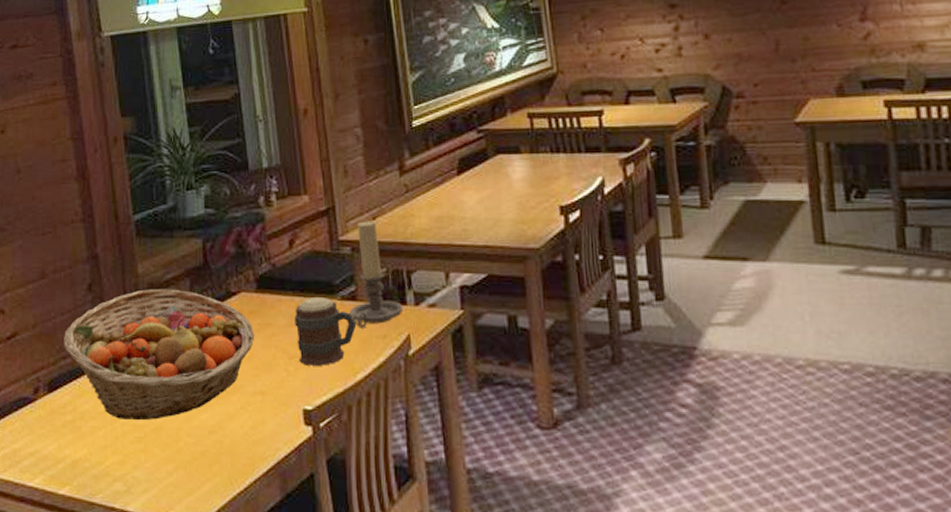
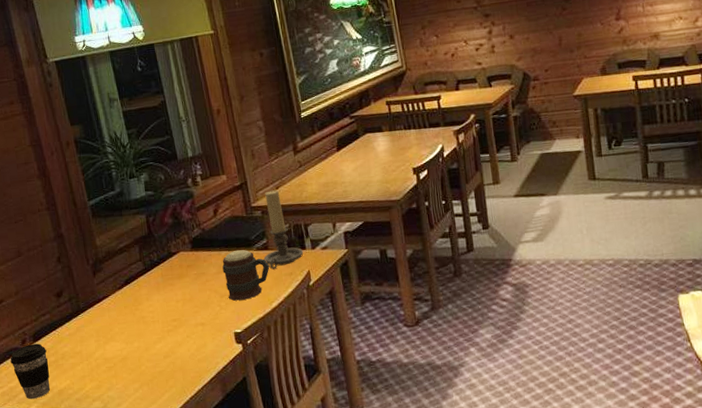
coffee cup: none [17,395,63,469] -> present [10,343,50,400]
fruit basket: present [64,289,255,421] -> none [41,254,193,356]

